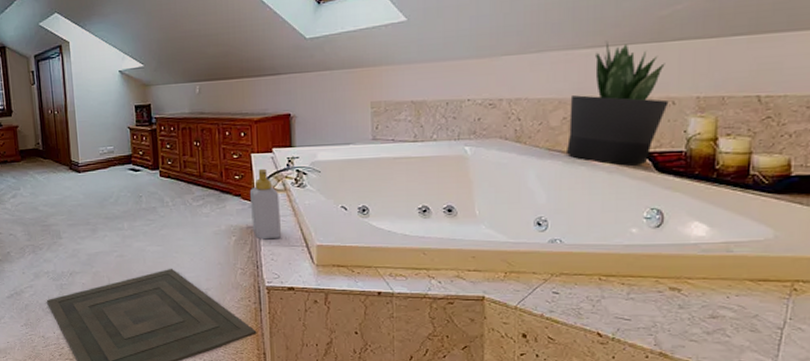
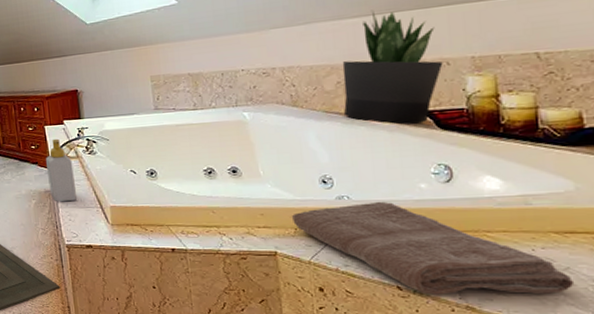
towel: none [504,245,761,342] -> present [292,201,575,295]

